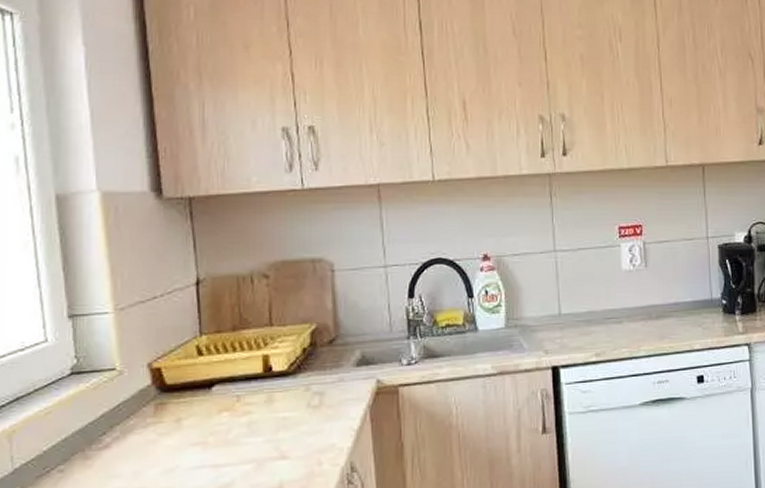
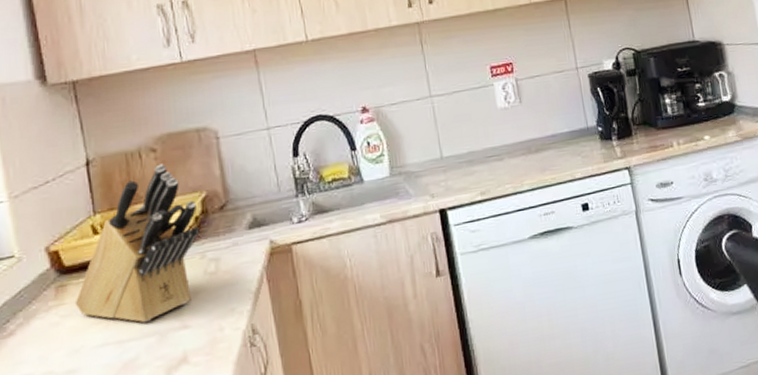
knife block: none [173,291,306,449] -> present [74,164,200,323]

